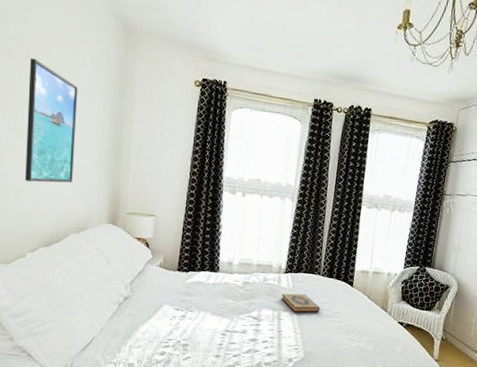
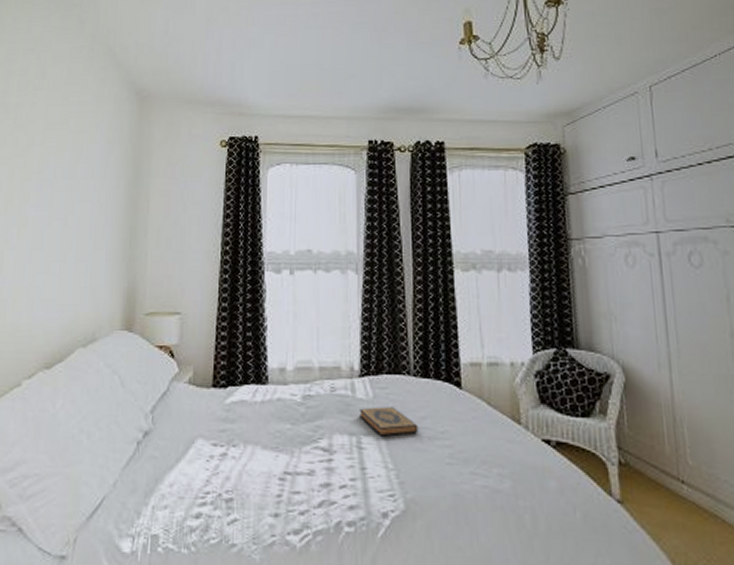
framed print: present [25,57,78,183] -> none [25,143,88,287]

